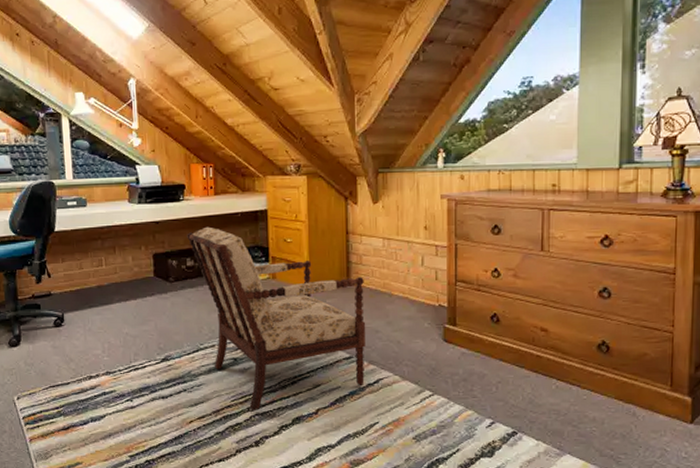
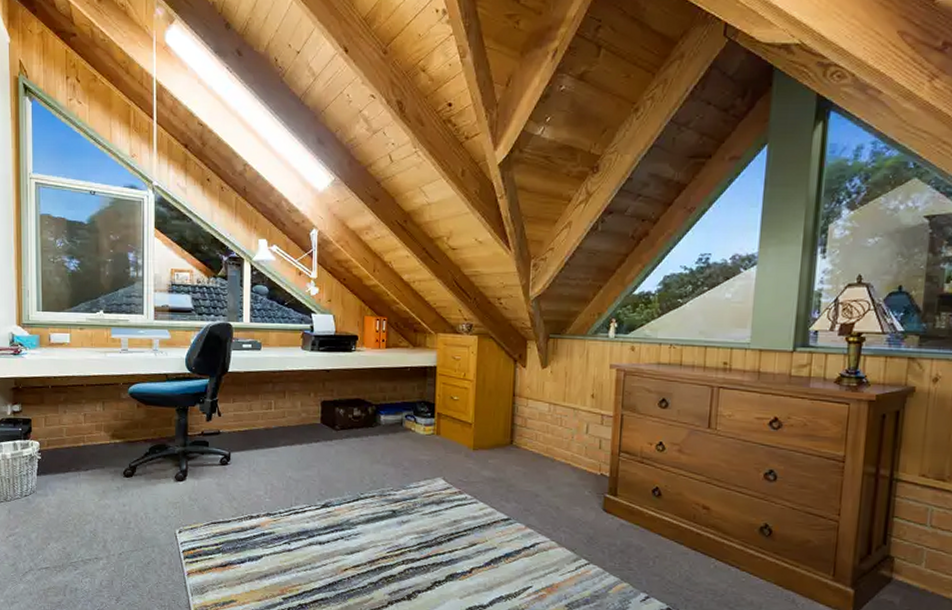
armchair: present [187,226,366,410] -> none [356,378,527,564]

